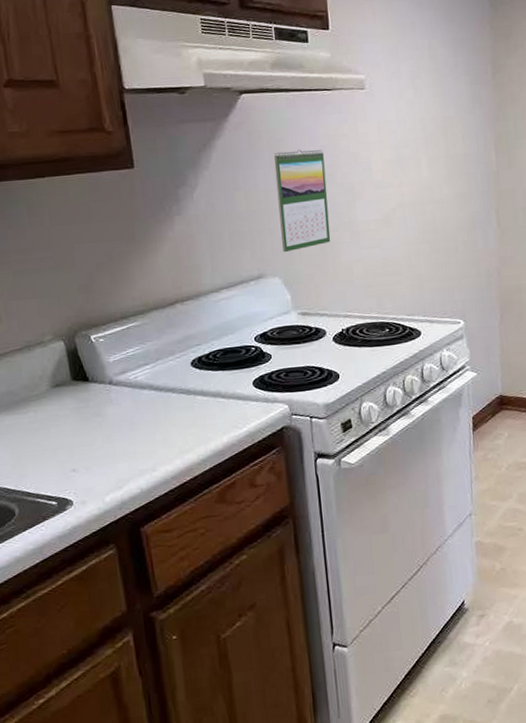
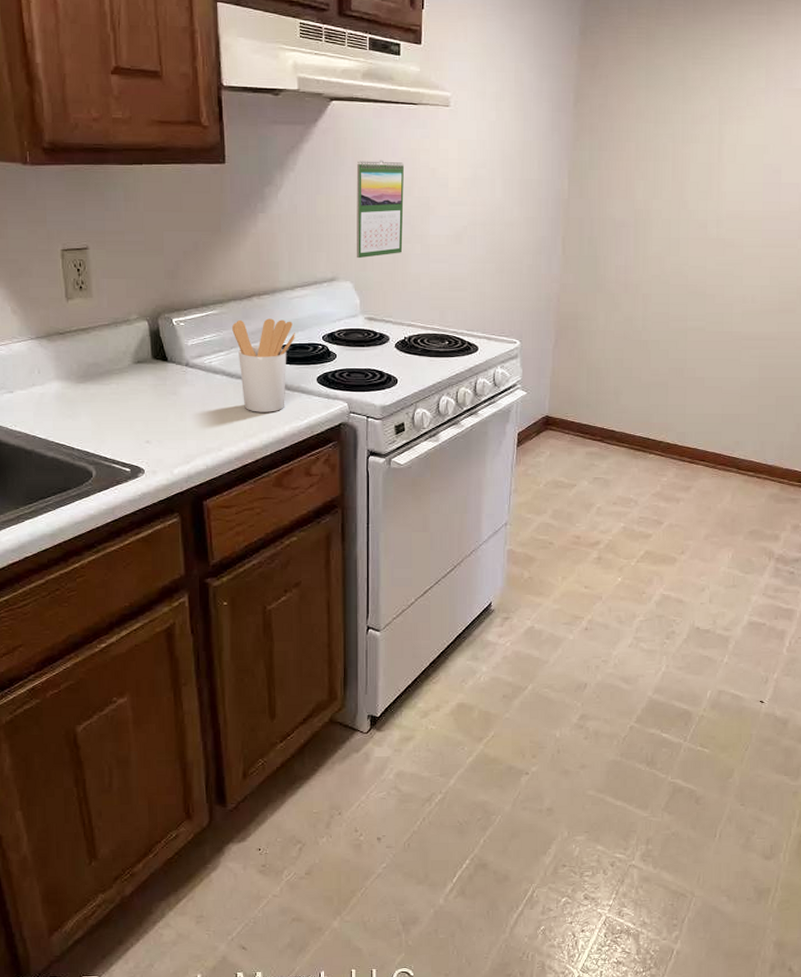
utensil holder: none [156,324,226,426] -> present [232,318,296,412]

